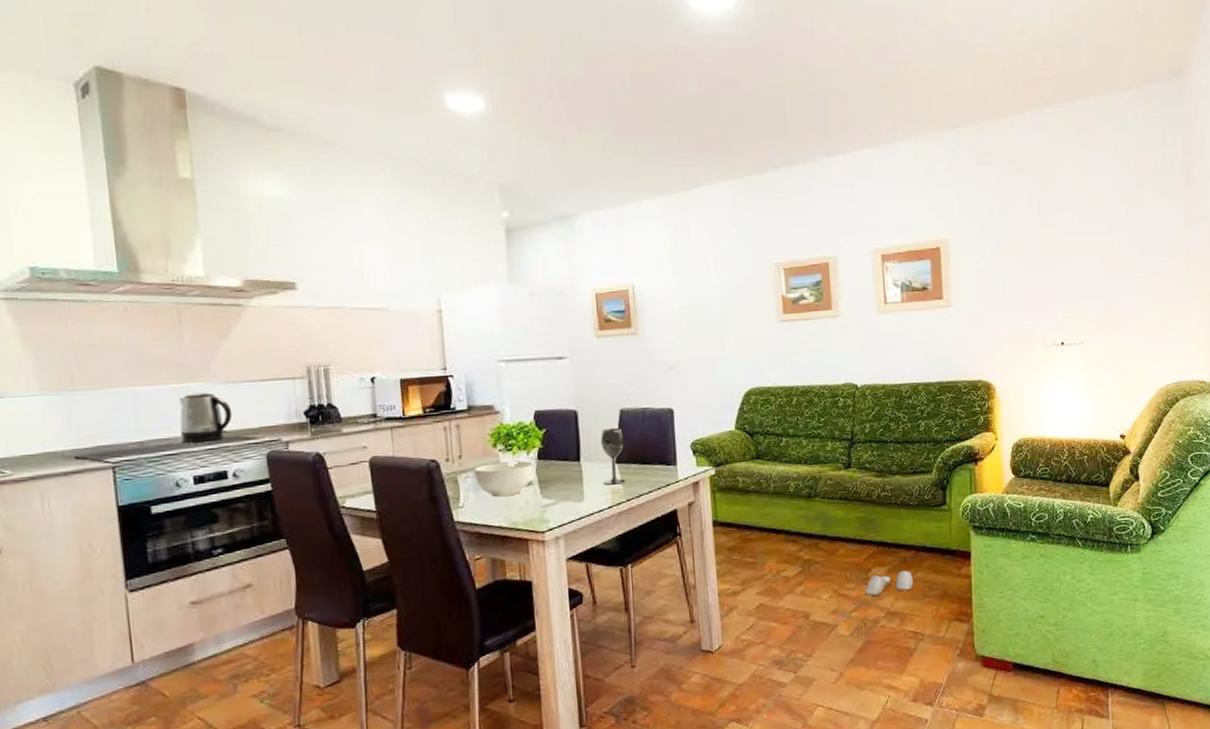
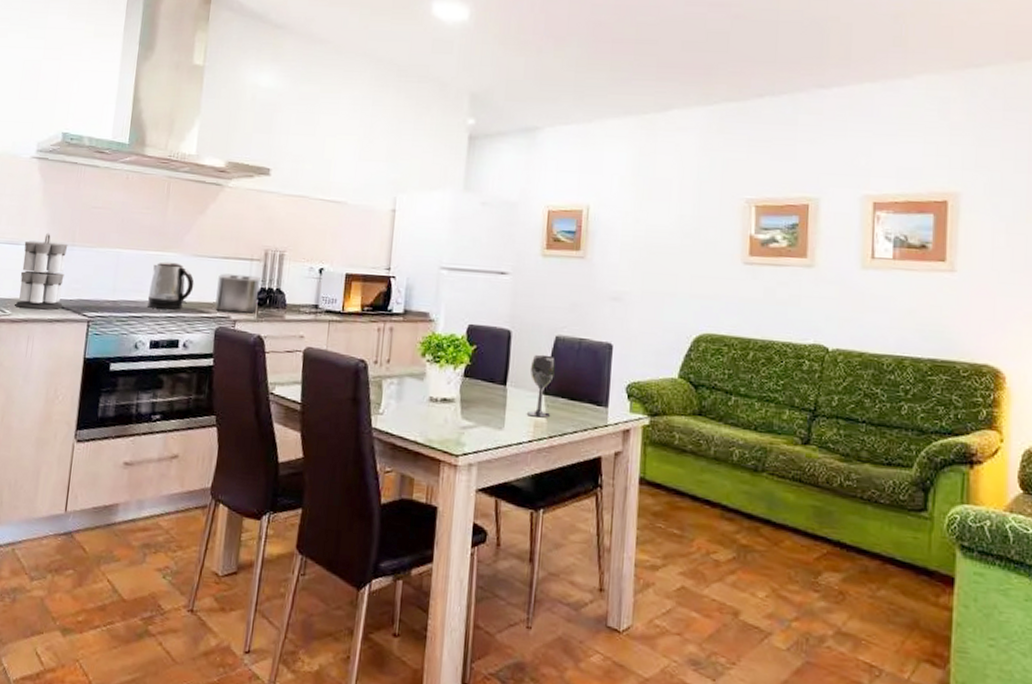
spice rack: none [9,380,78,466] -> present [15,233,68,310]
toaster: none [259,394,310,435] -> present [215,273,261,314]
bowl: present [474,461,533,498] -> none [399,372,458,411]
slippers: present [865,570,914,597] -> none [811,581,876,611]

